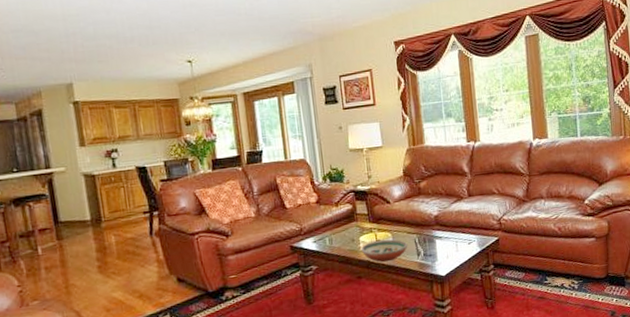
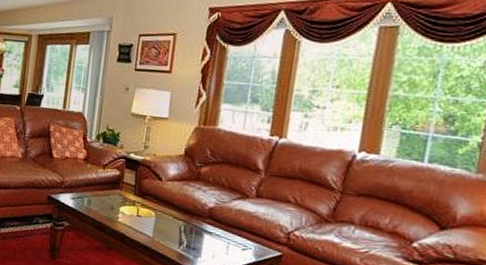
decorative bowl: present [361,239,408,262] -> none [118,215,171,241]

